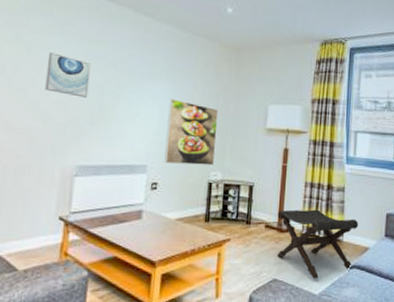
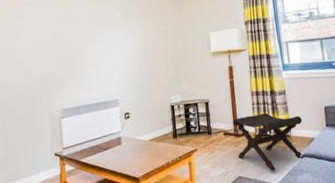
wall art: present [44,52,91,98] -> none [23,20,61,53]
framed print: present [164,99,219,166] -> none [127,41,172,95]

